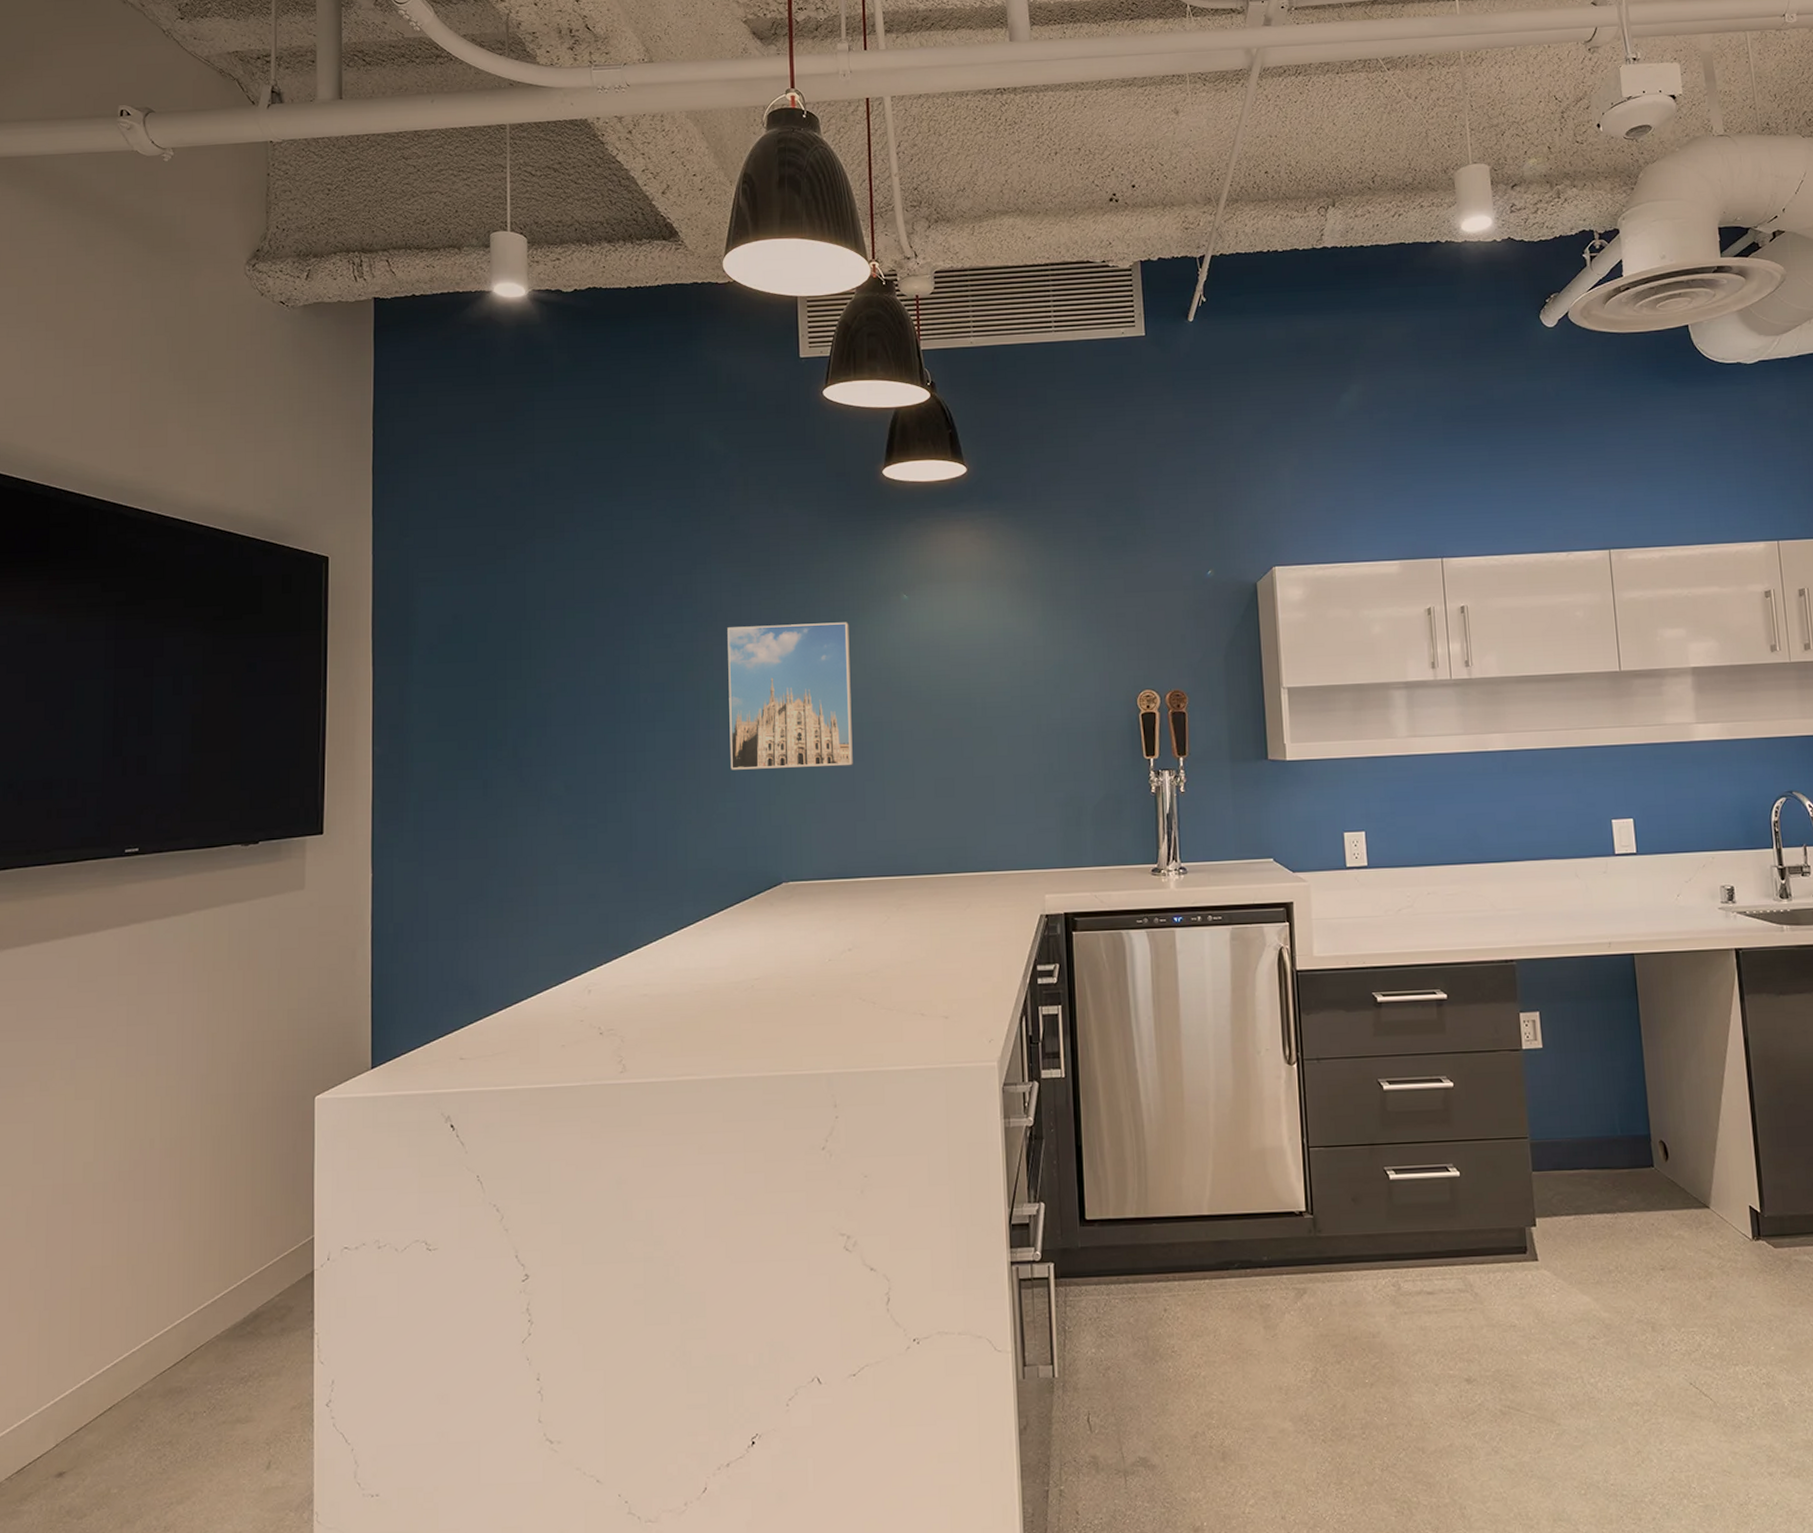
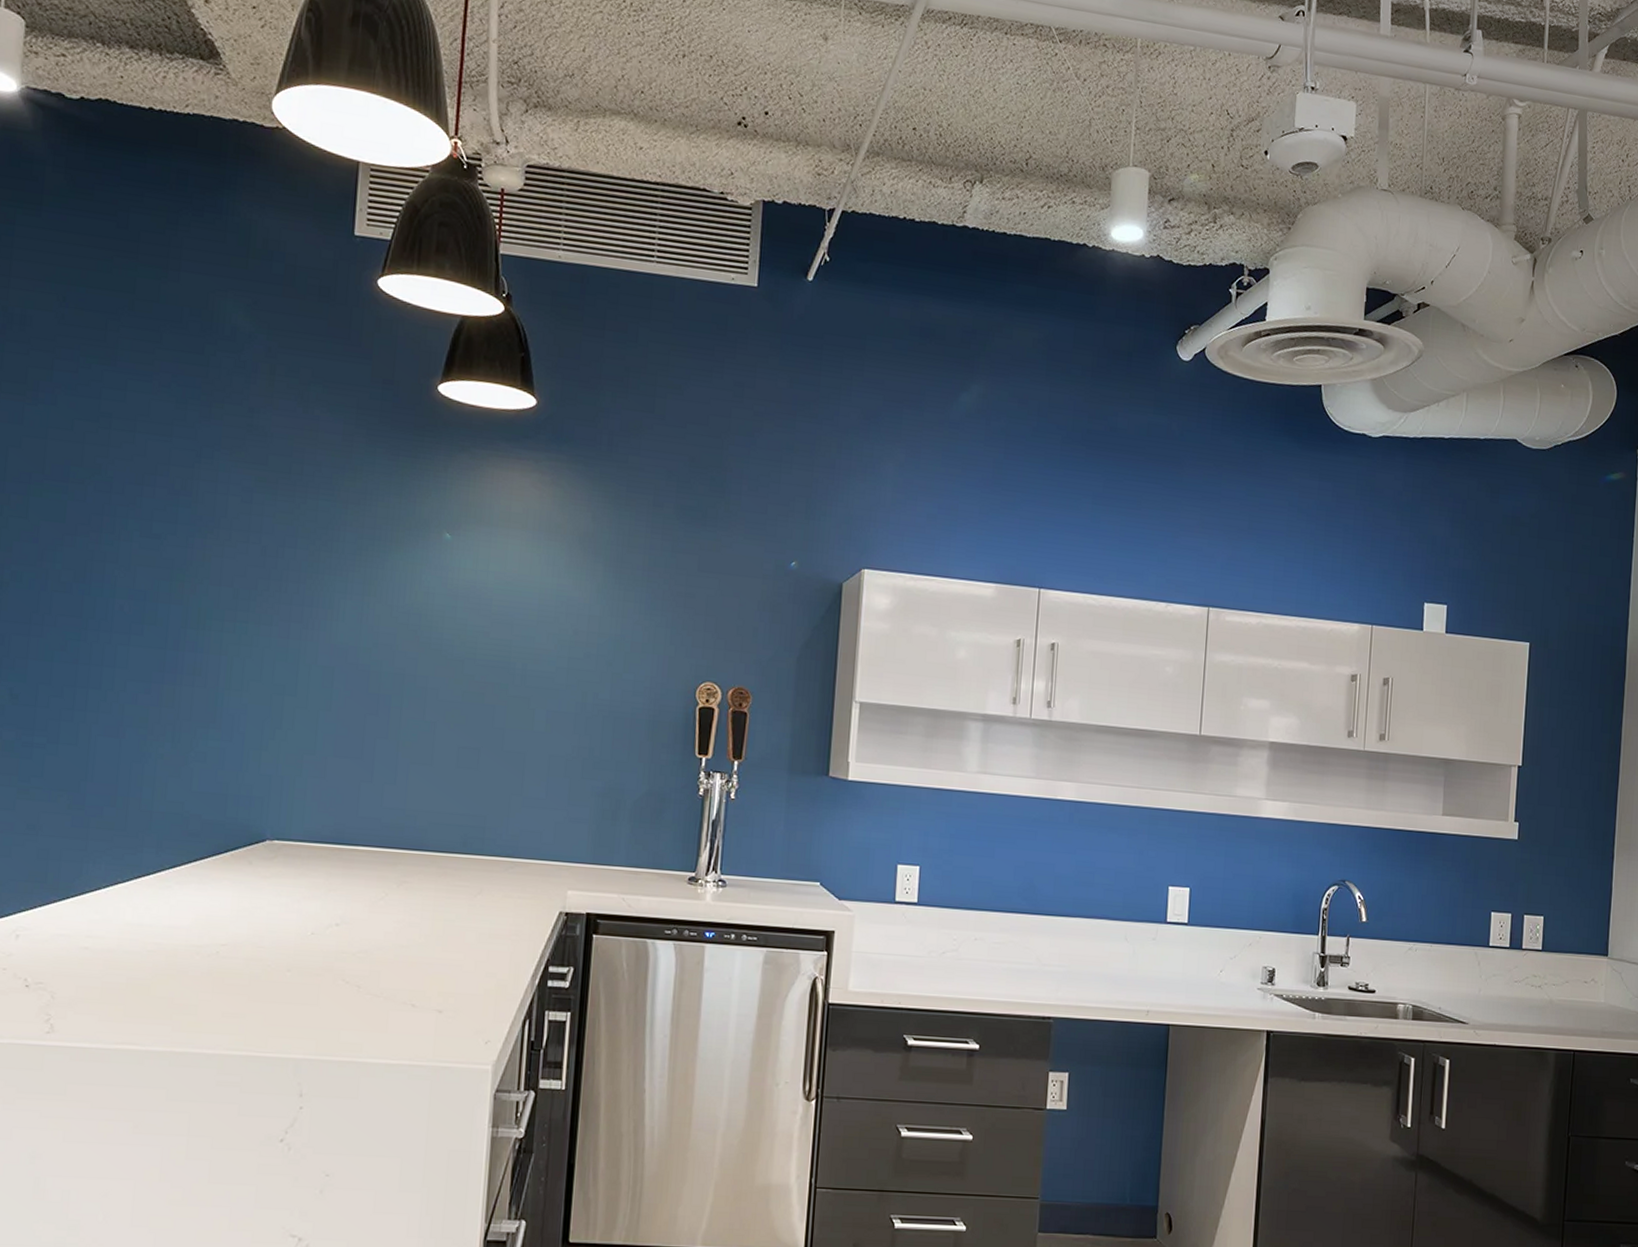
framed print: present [727,622,853,770] -> none [217,538,378,719]

